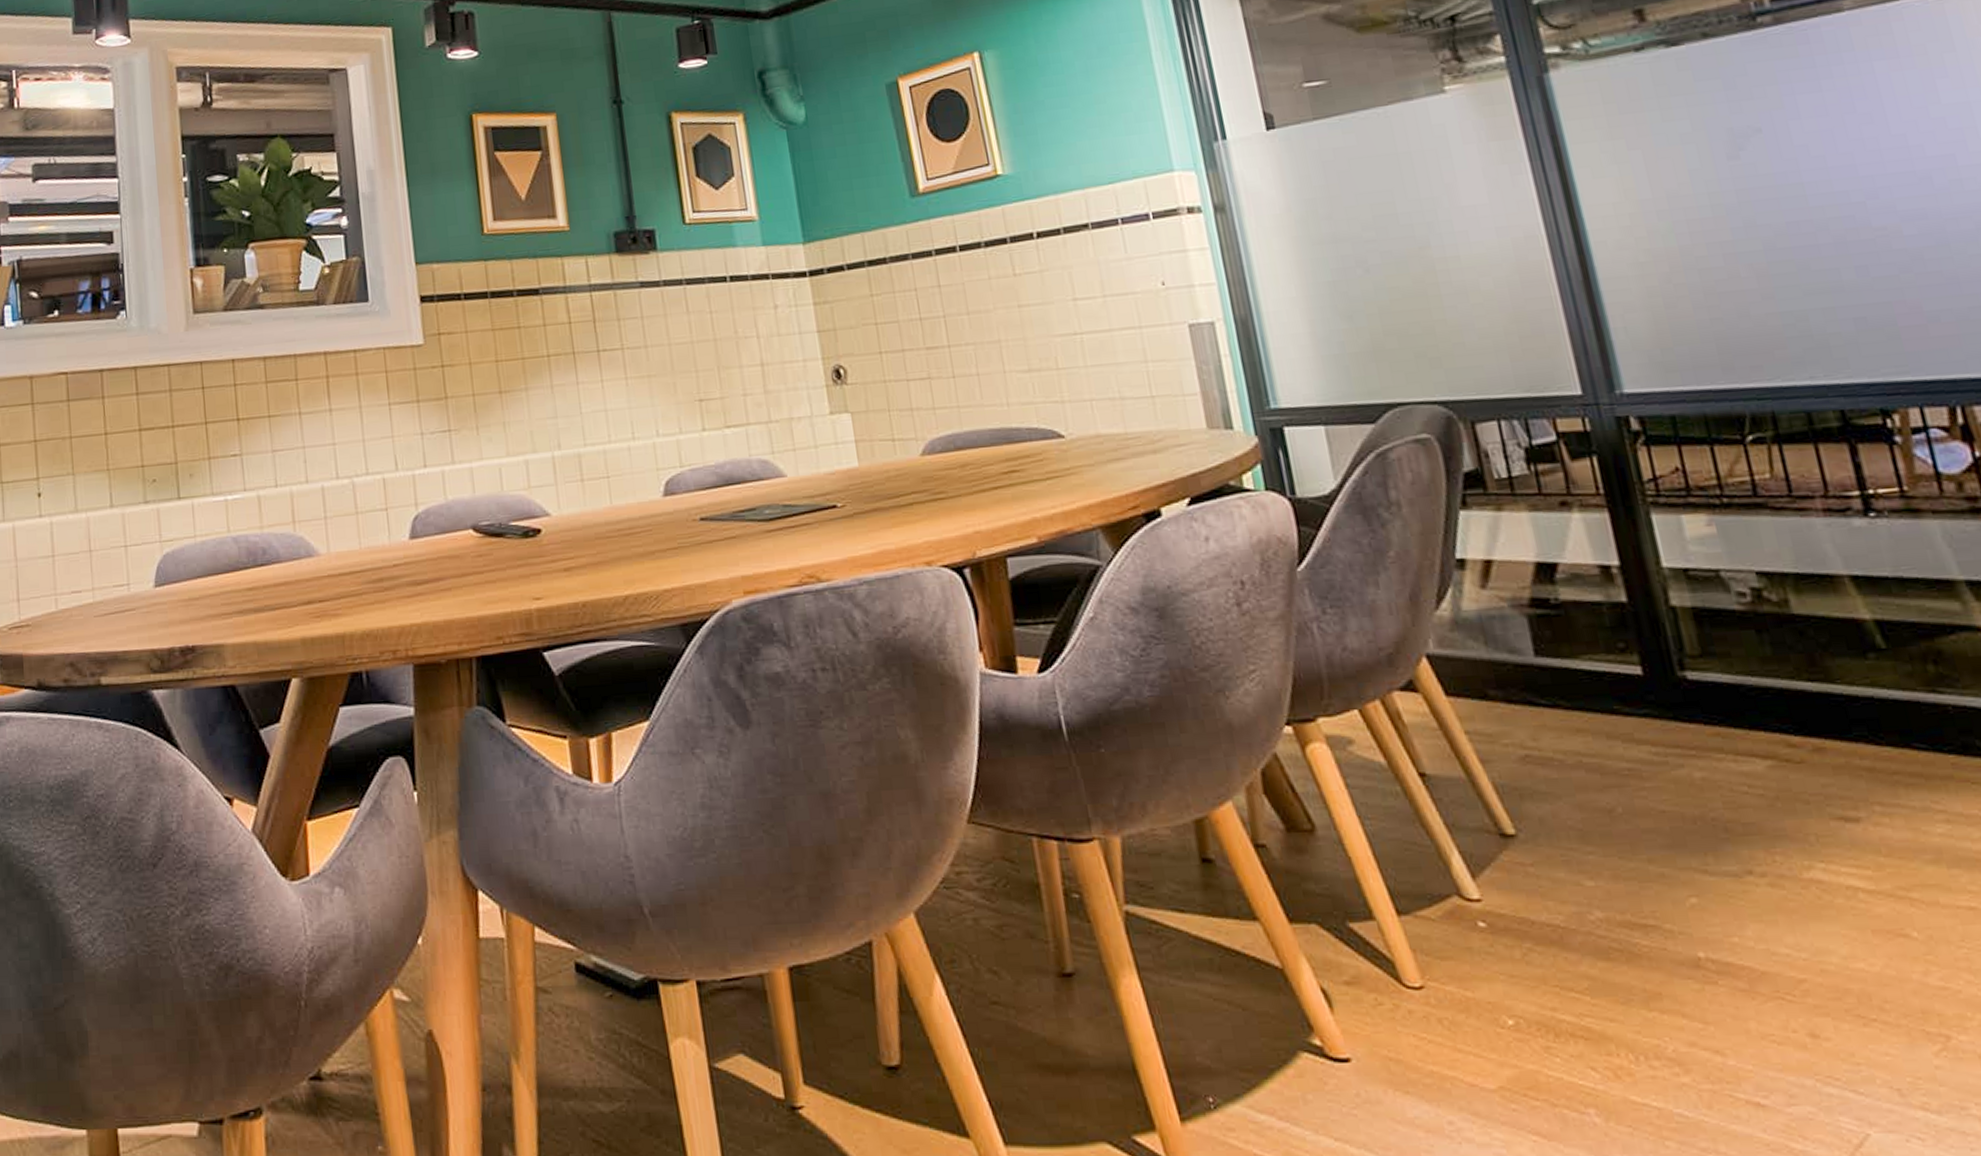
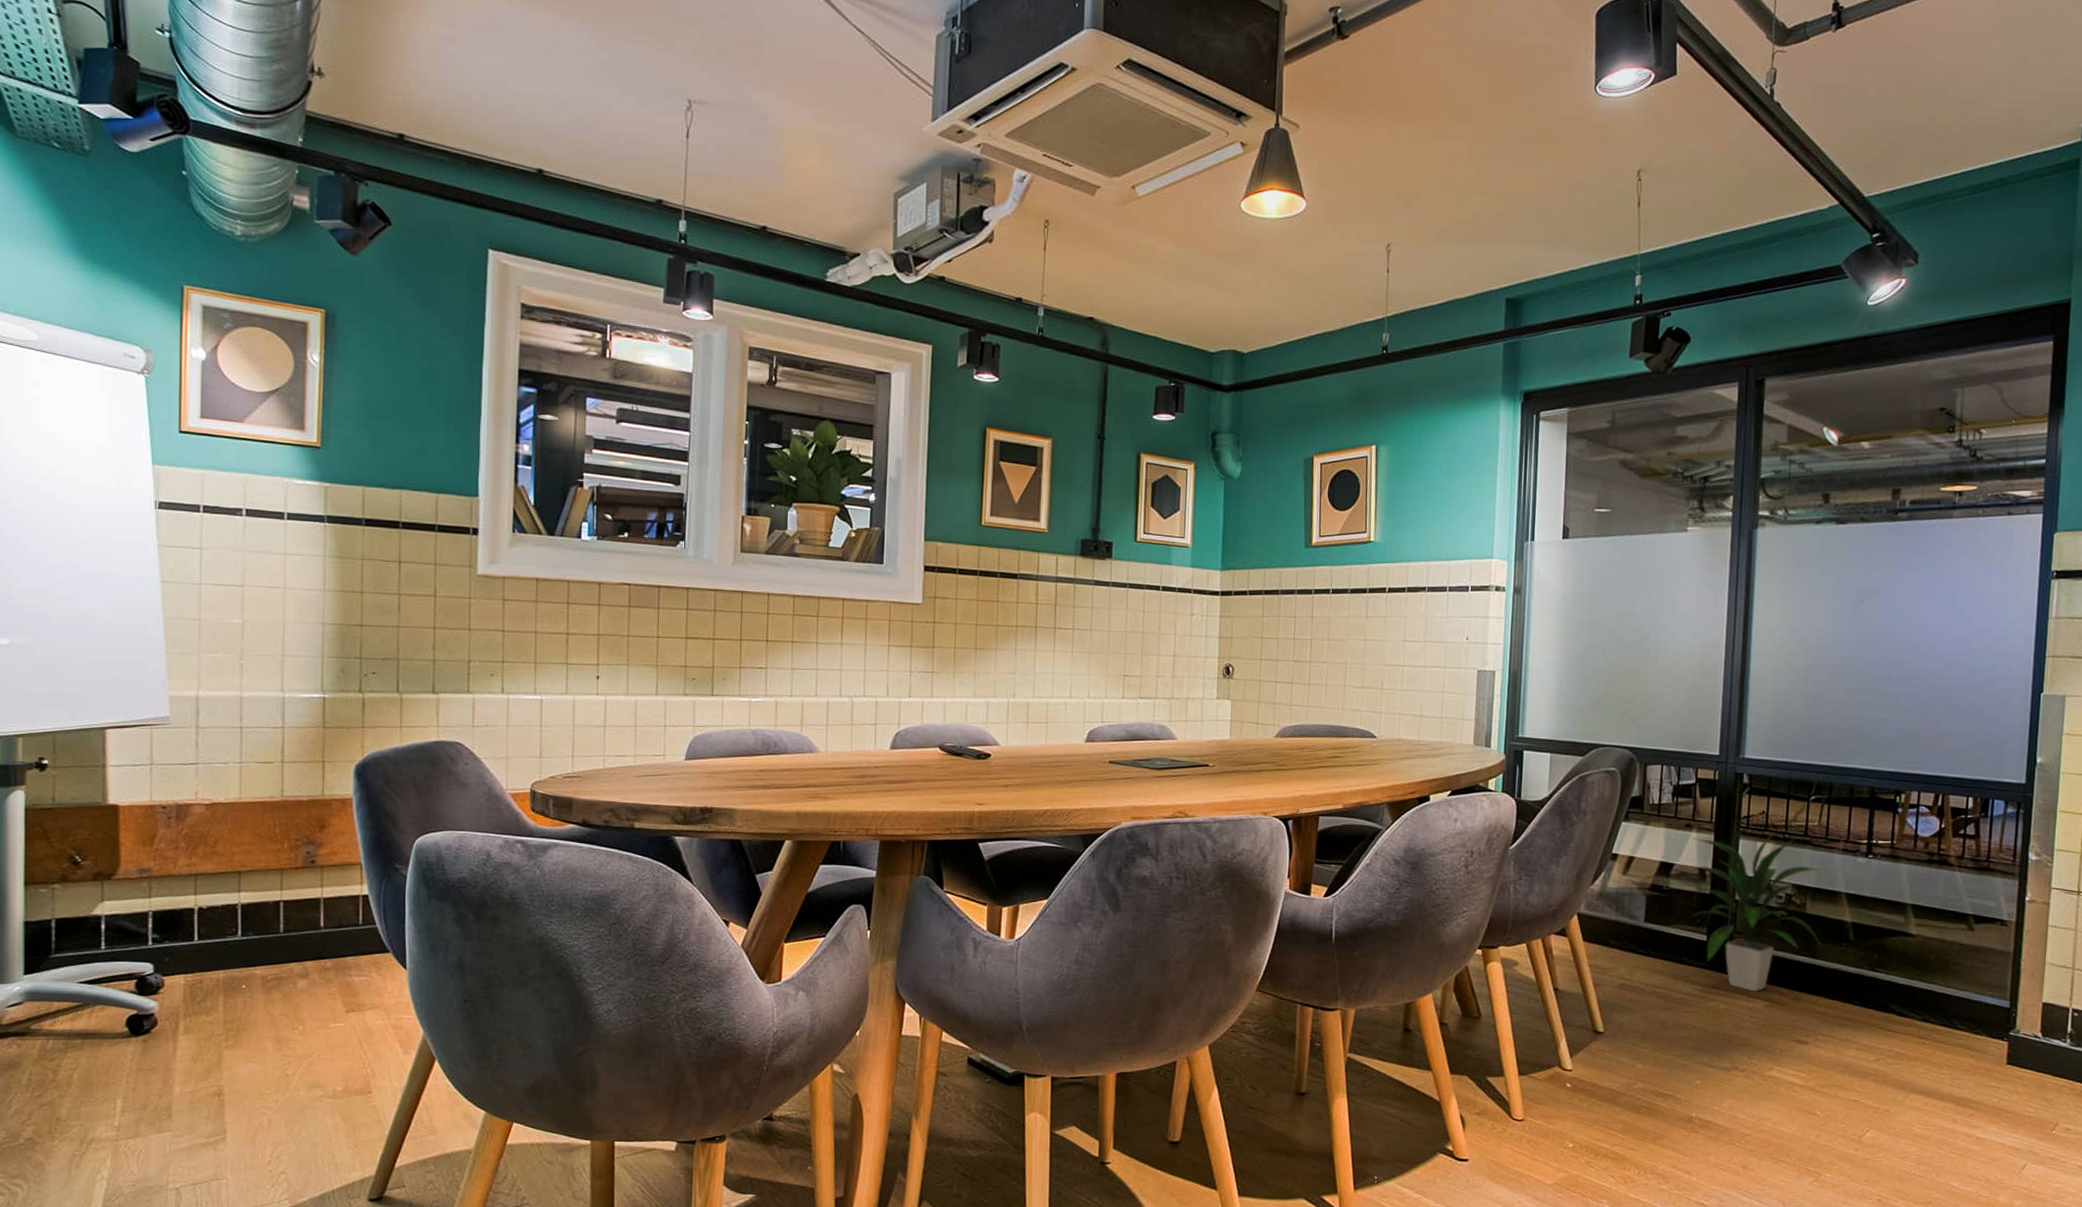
indoor plant: none [1576,499,1833,747] -> present [1686,833,1823,992]

